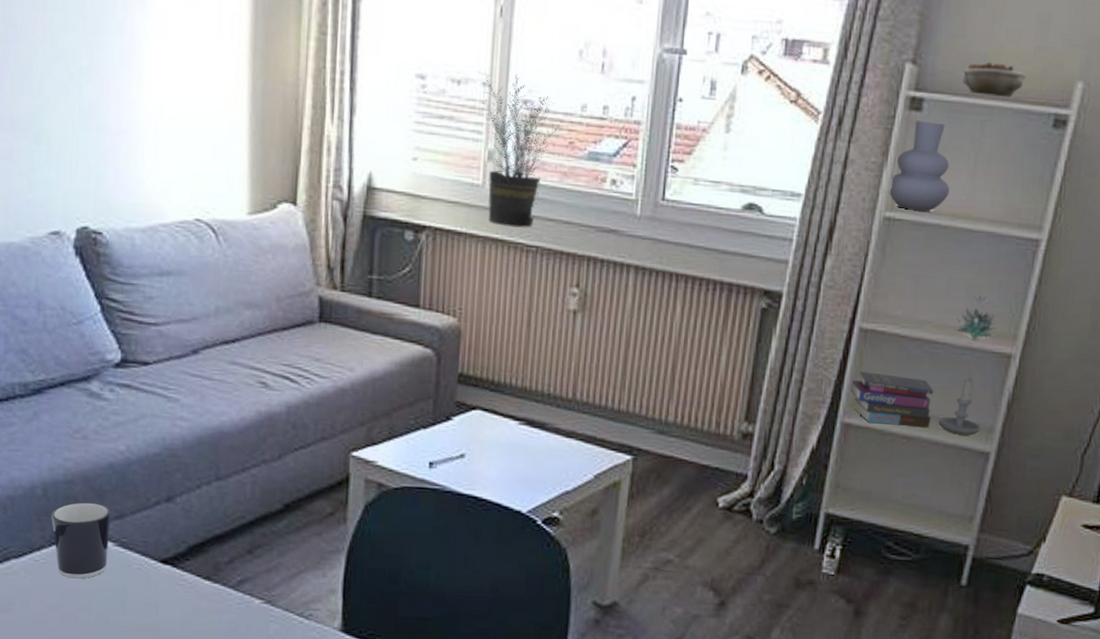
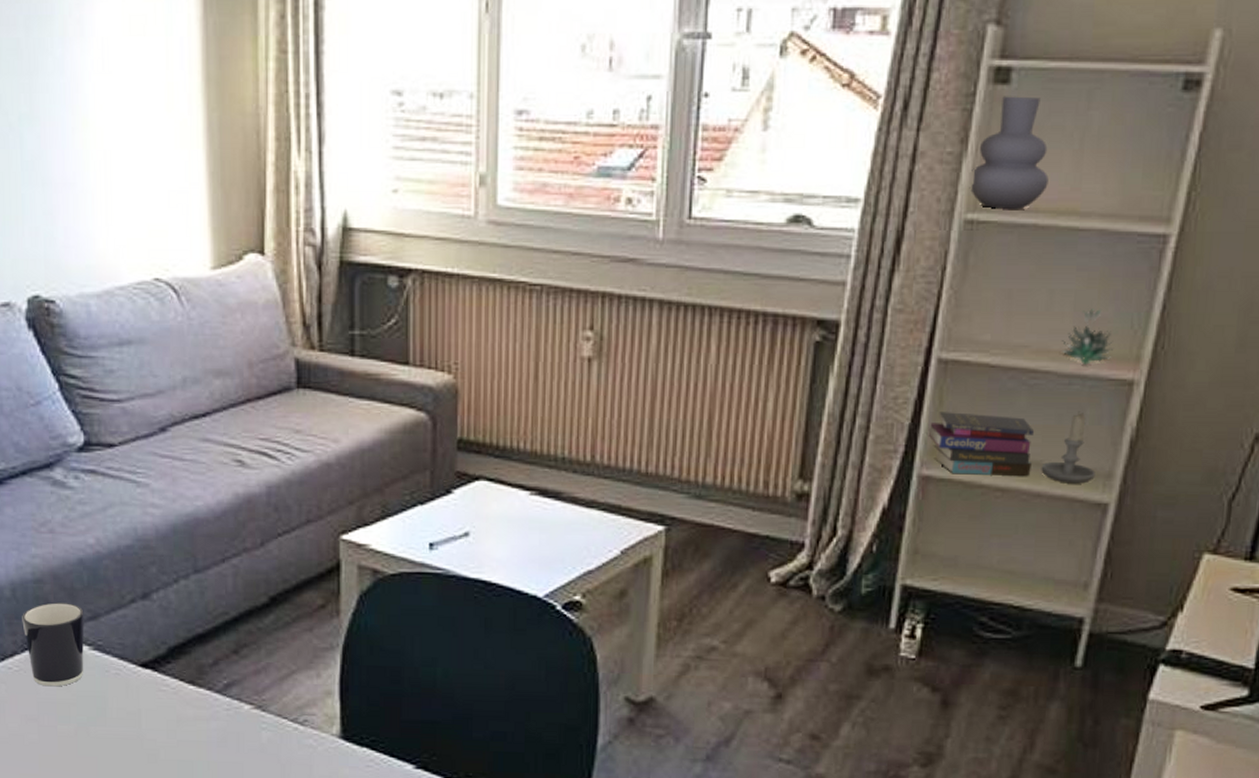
potted plant: present [478,70,559,228] -> none [463,79,562,263]
succulent planter: present [962,60,1026,98] -> none [1062,12,1146,58]

